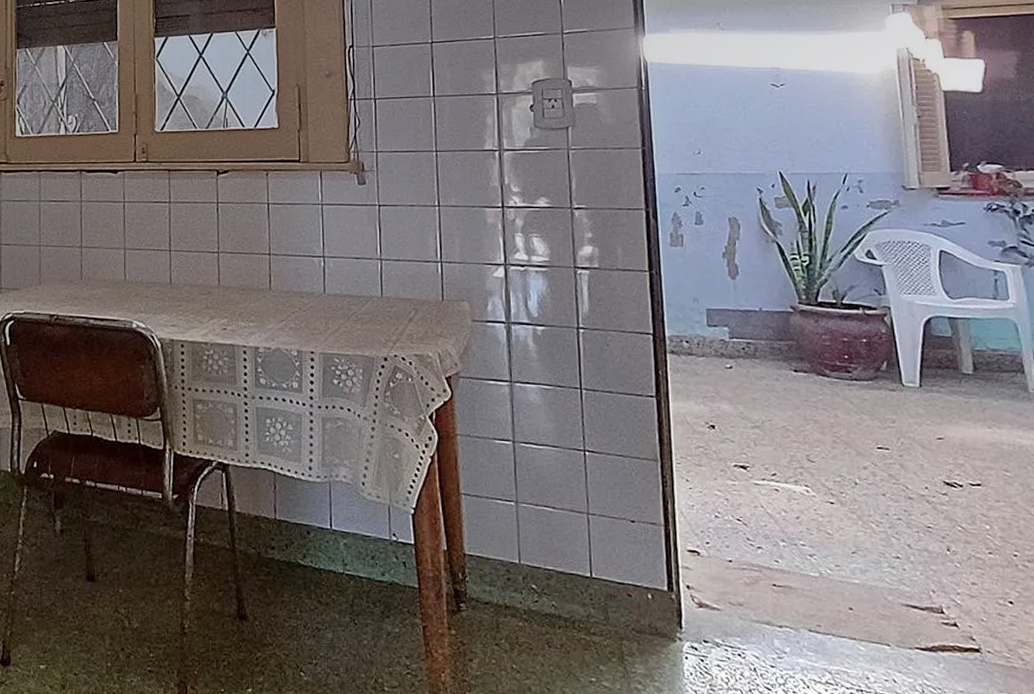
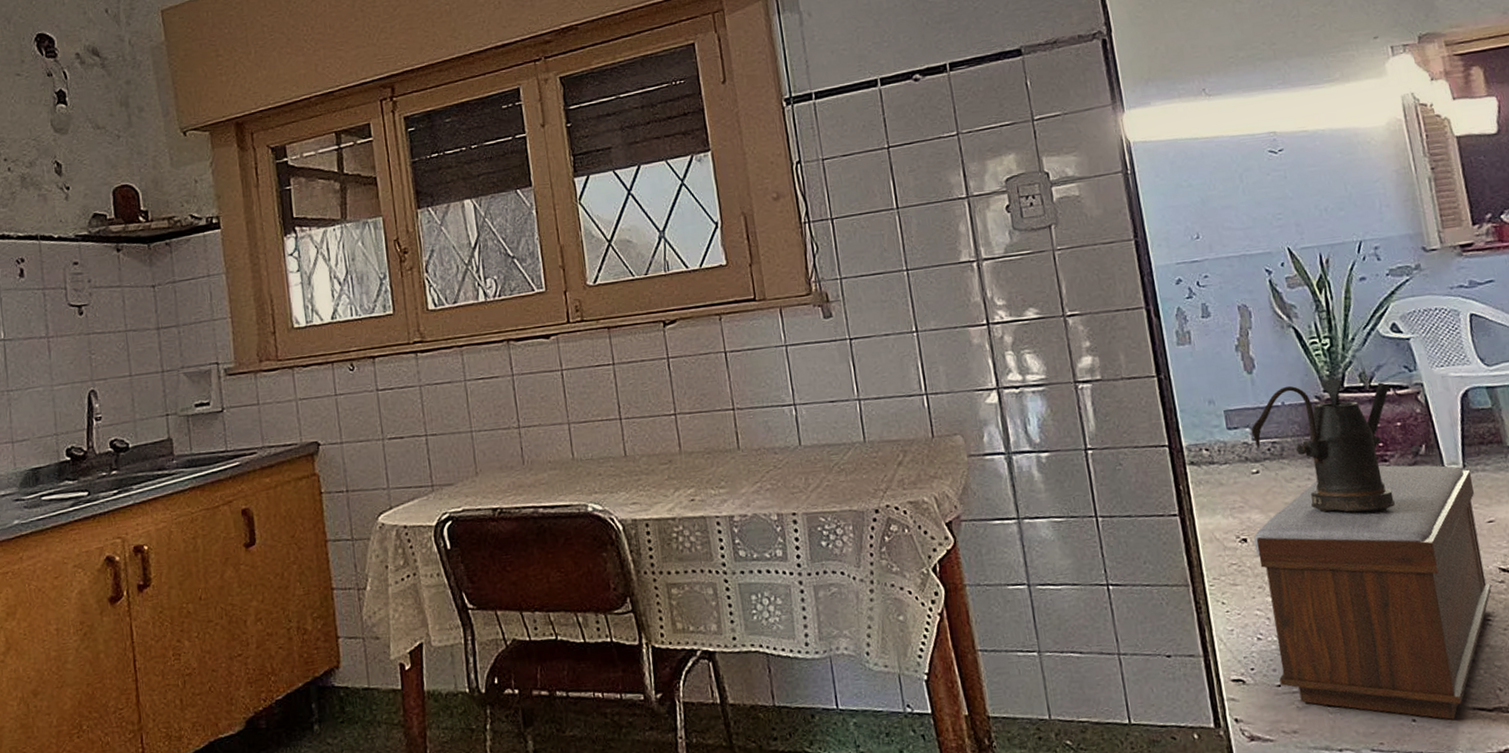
bench: none [721,375,935,613] -> present [1253,465,1492,720]
watering can: none [729,293,860,417] -> present [1250,378,1396,513]

